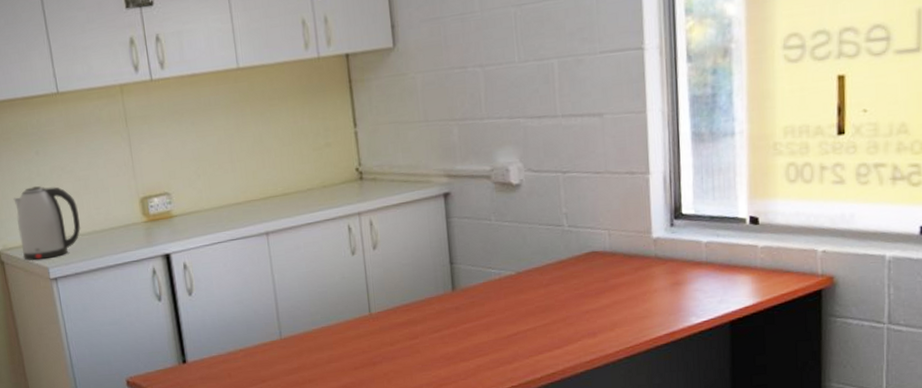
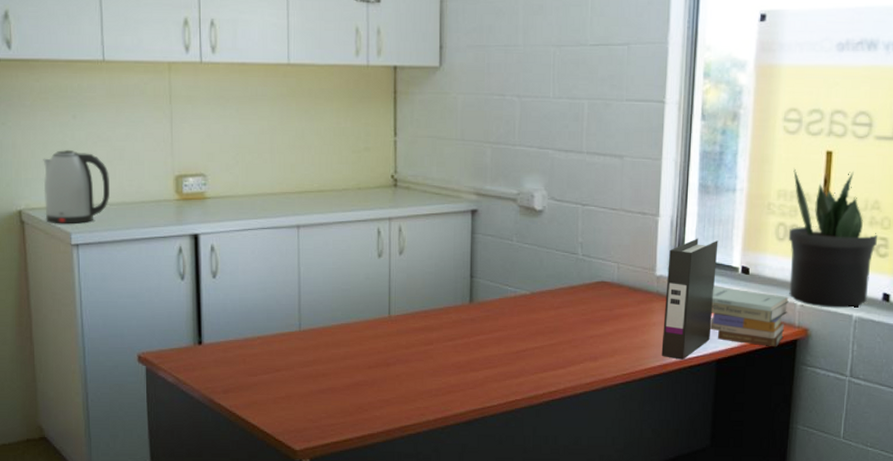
binder: none [664,192,721,326] -> present [661,238,718,360]
books: none [718,241,808,301] -> present [709,286,789,348]
planter: none [800,94,909,252] -> present [788,168,878,309]

